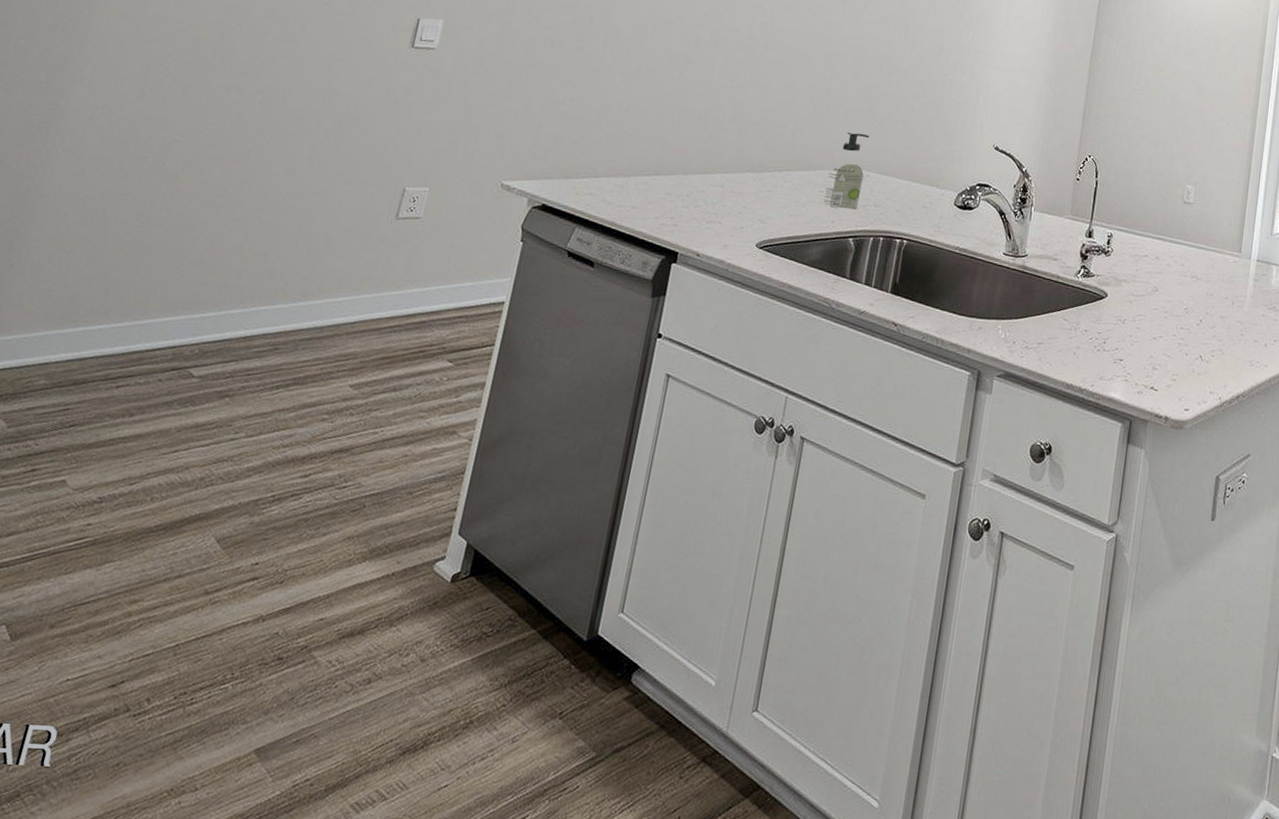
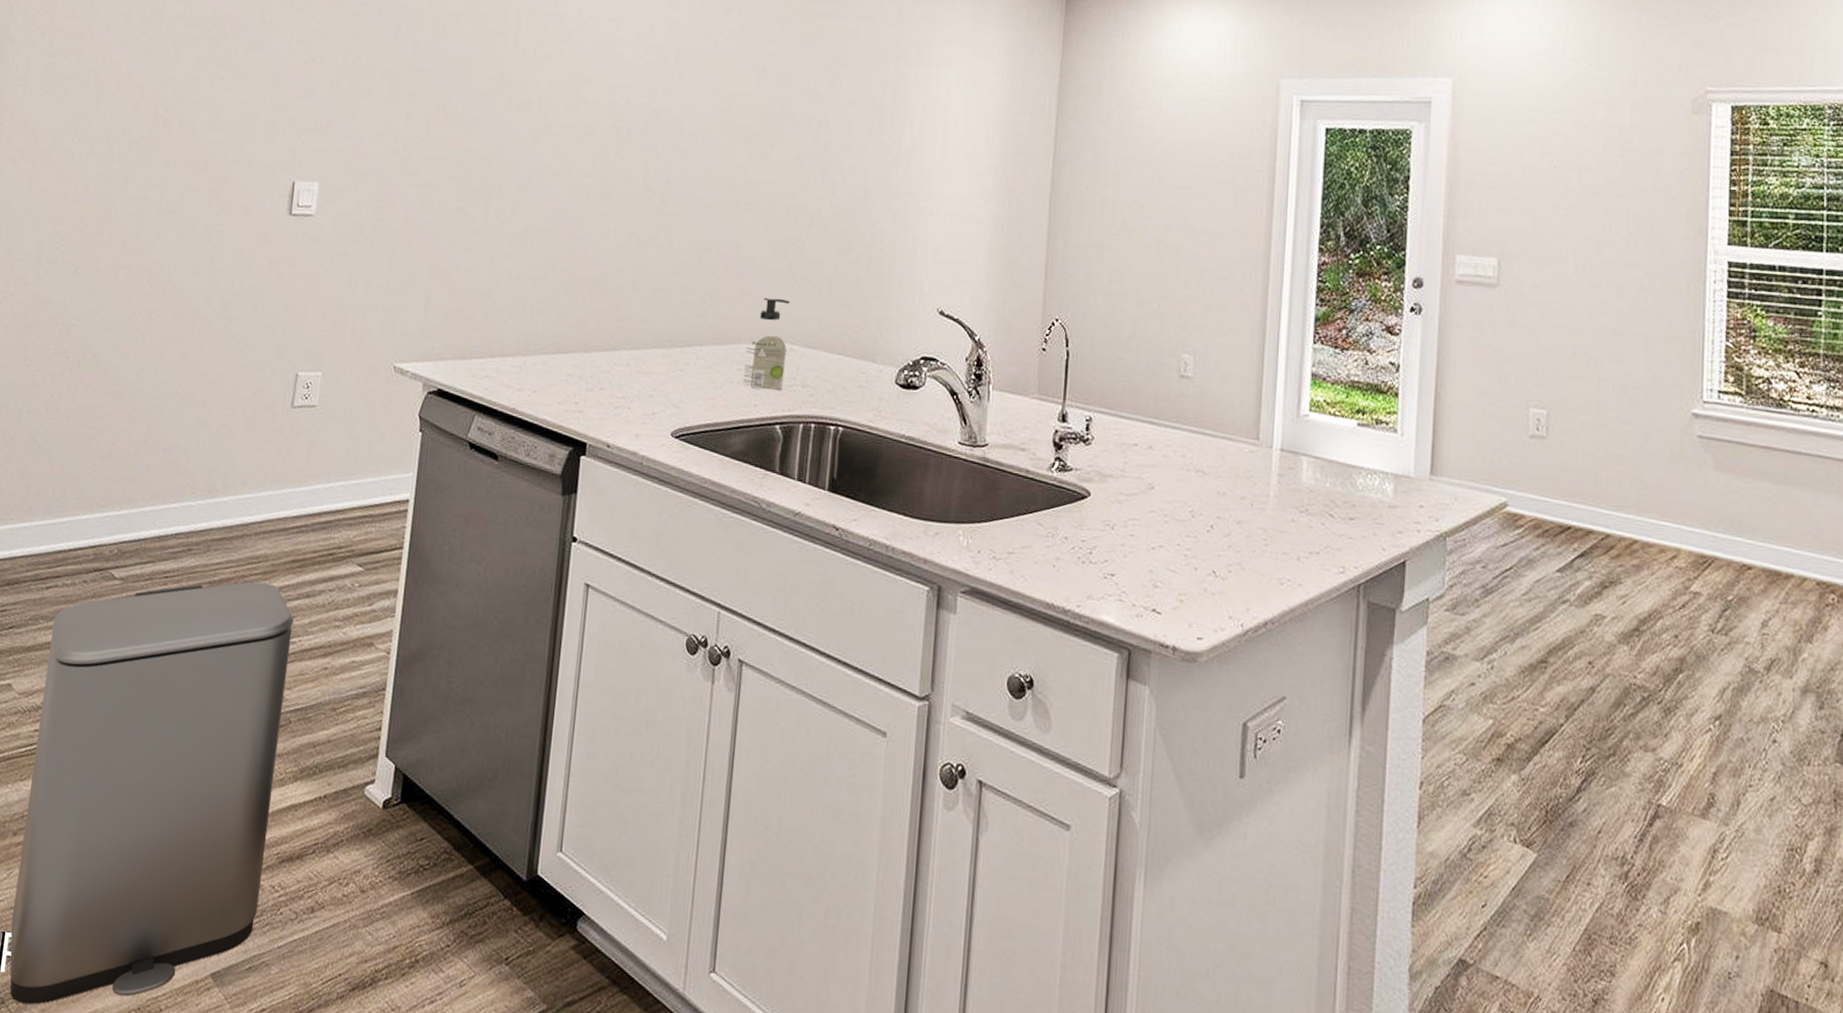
pedal bin: none [27,377,379,796] -> present [10,581,295,1005]

